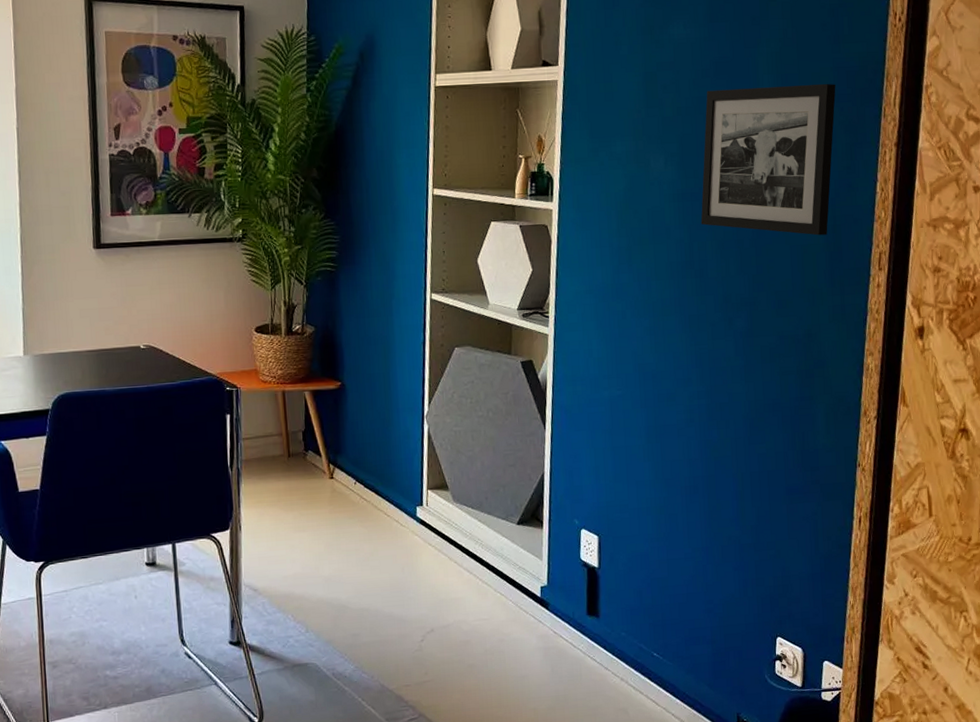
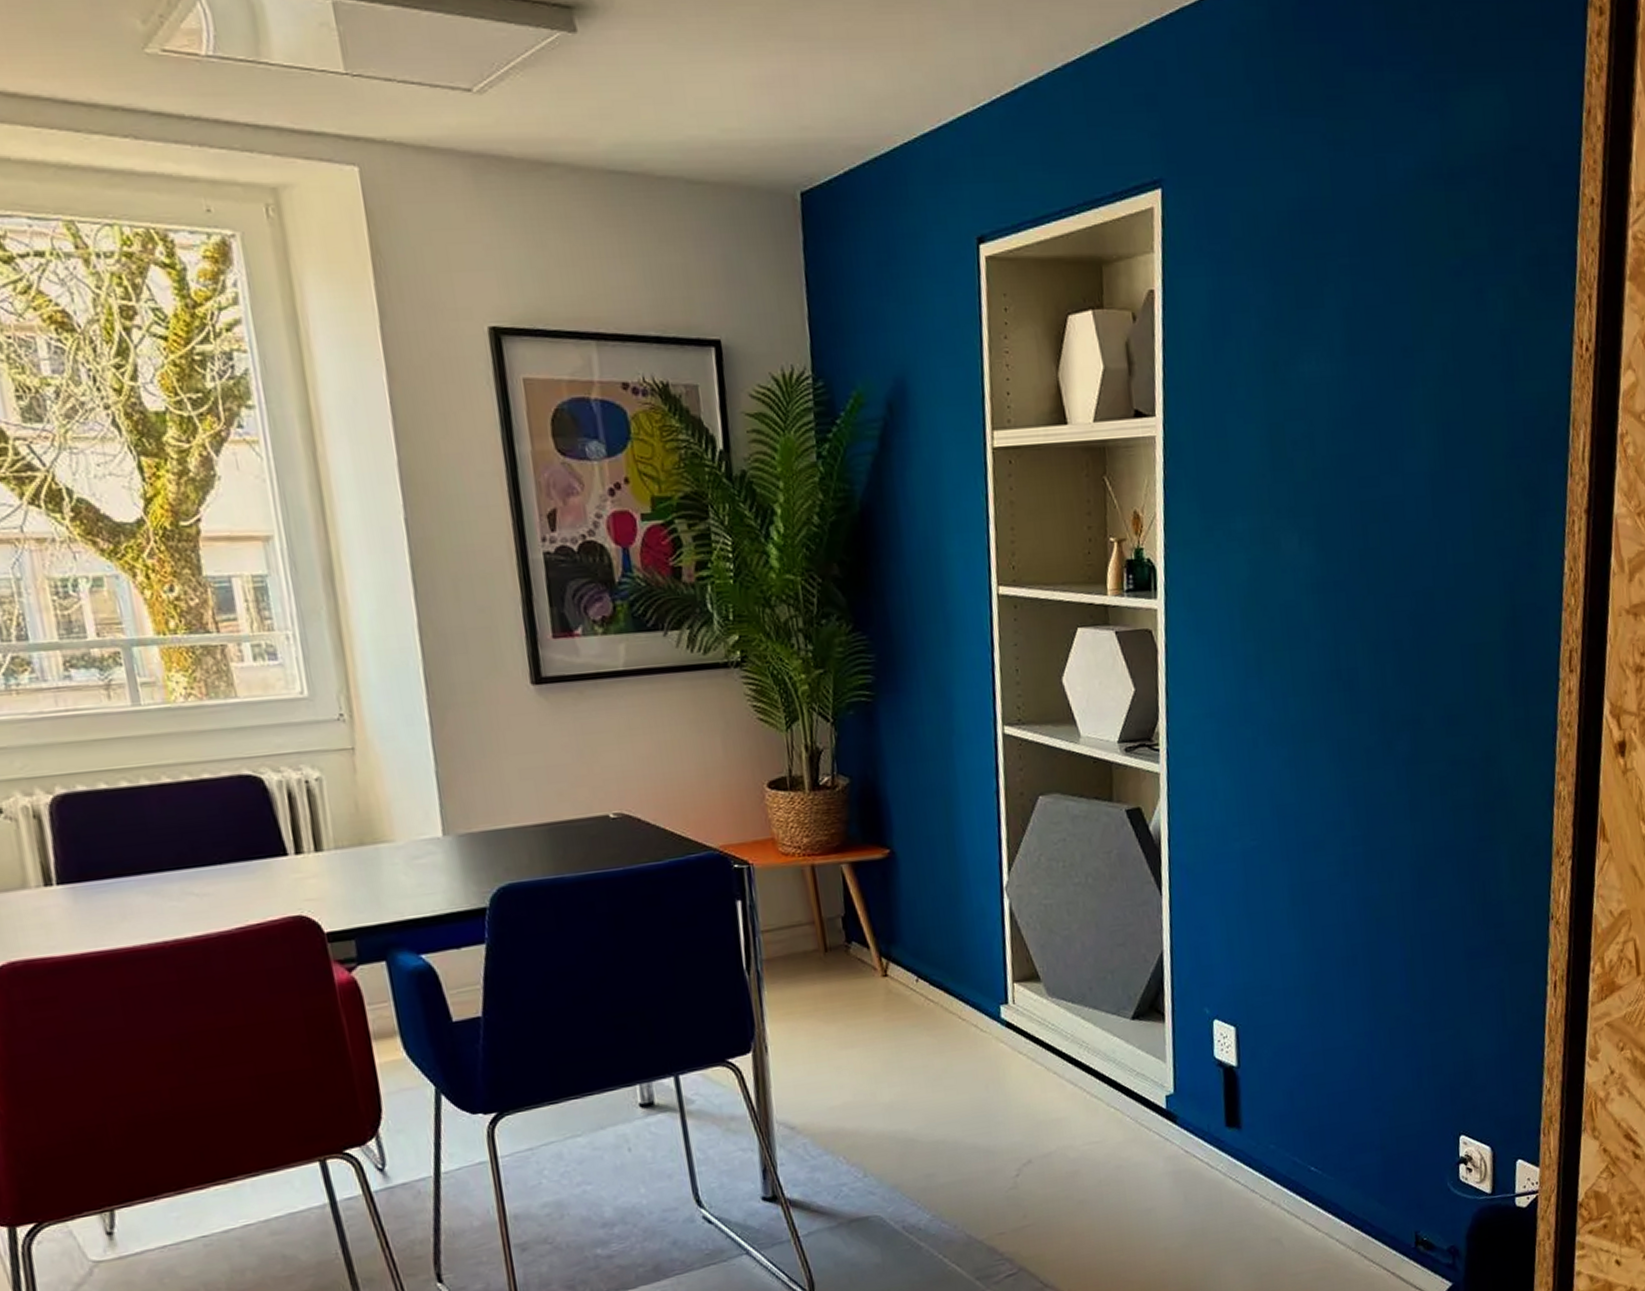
picture frame: present [701,84,836,236] -> none [1347,434,1511,631]

